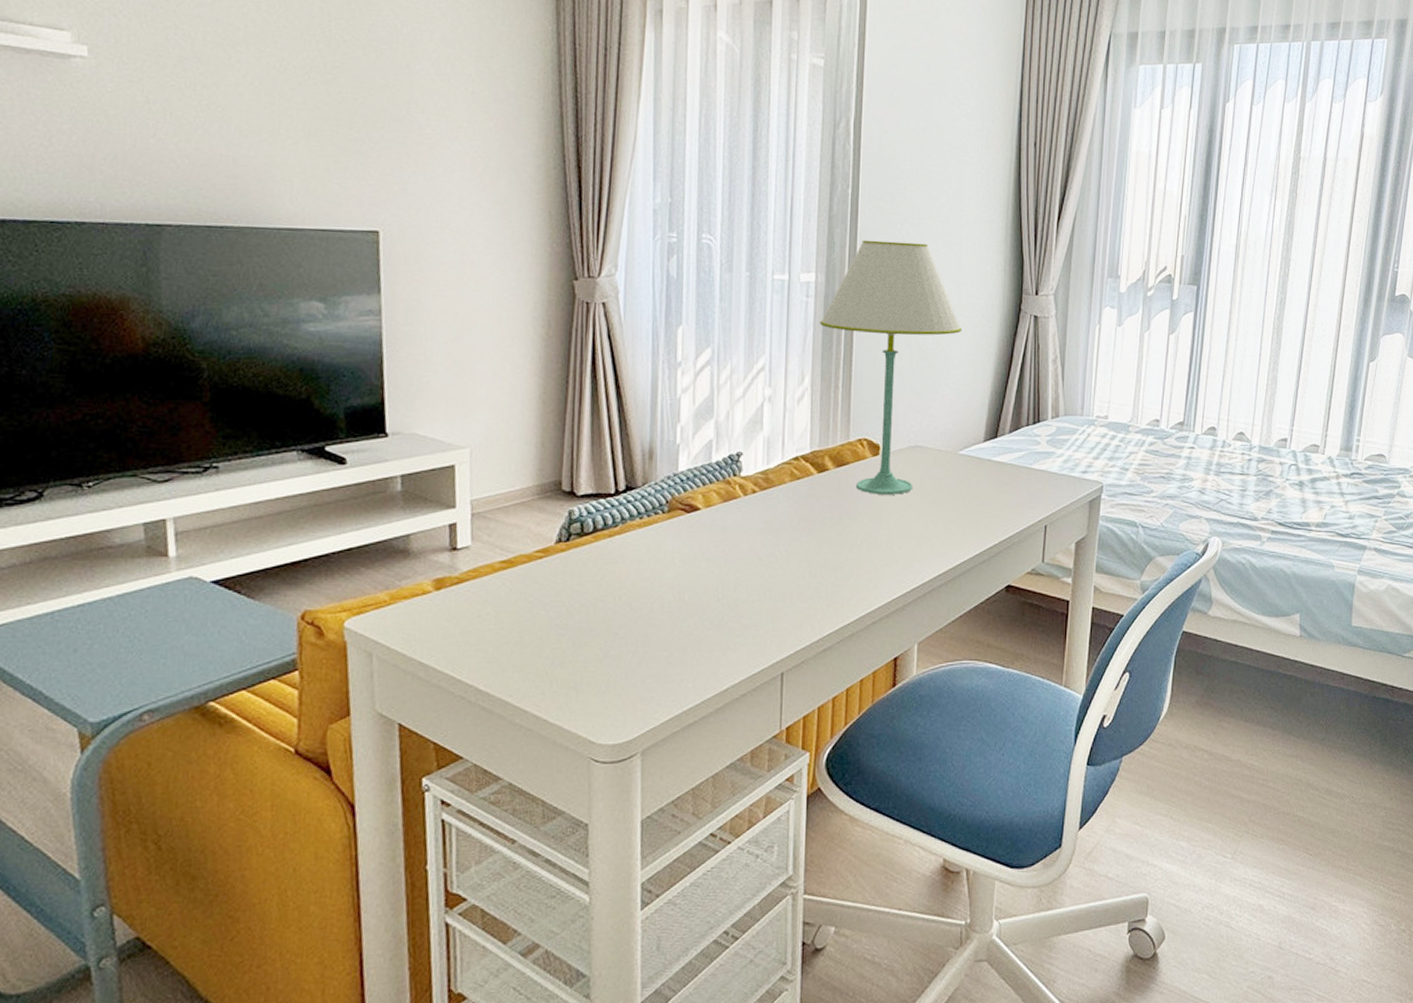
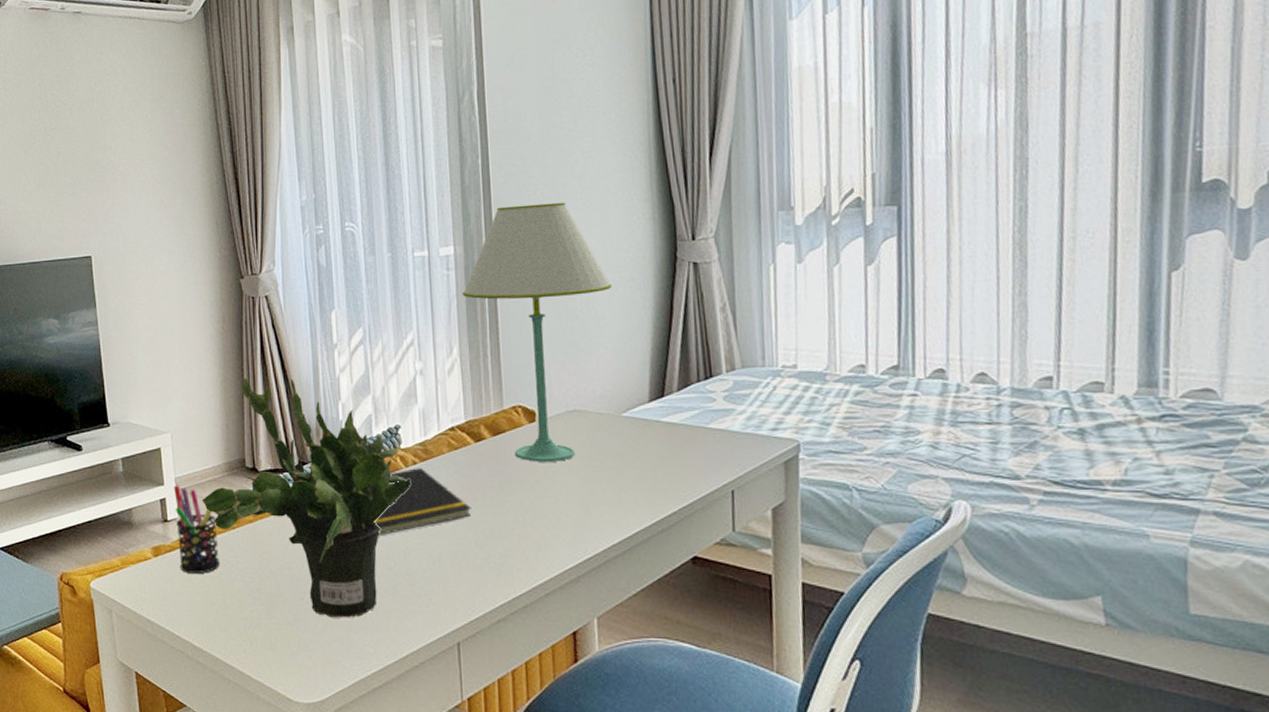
pen holder: none [467,508,521,608] -> present [173,485,221,573]
potted plant: none [503,391,748,653] -> present [201,378,410,618]
notepad: none [705,497,808,565] -> present [374,468,472,535]

